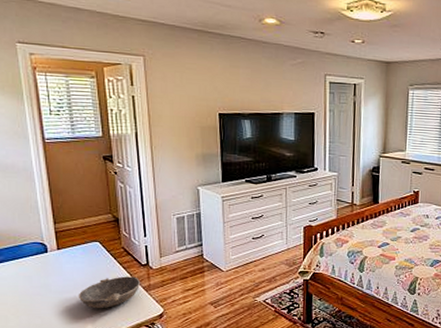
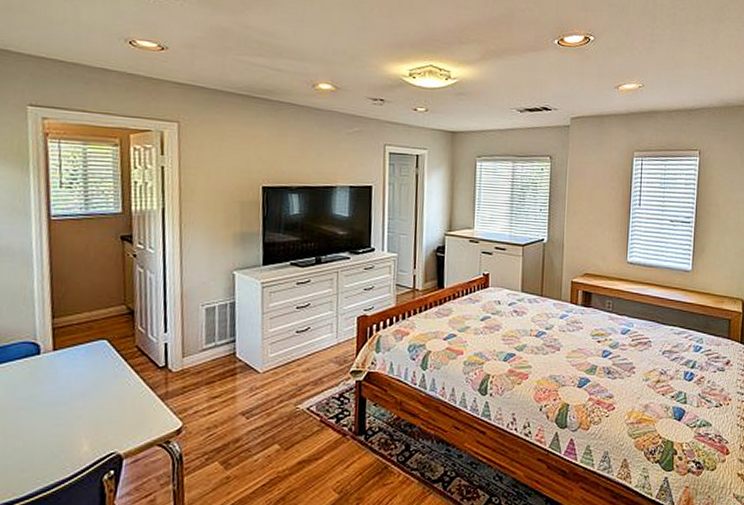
bowl: present [78,276,141,309] -> none [74,382,156,425]

